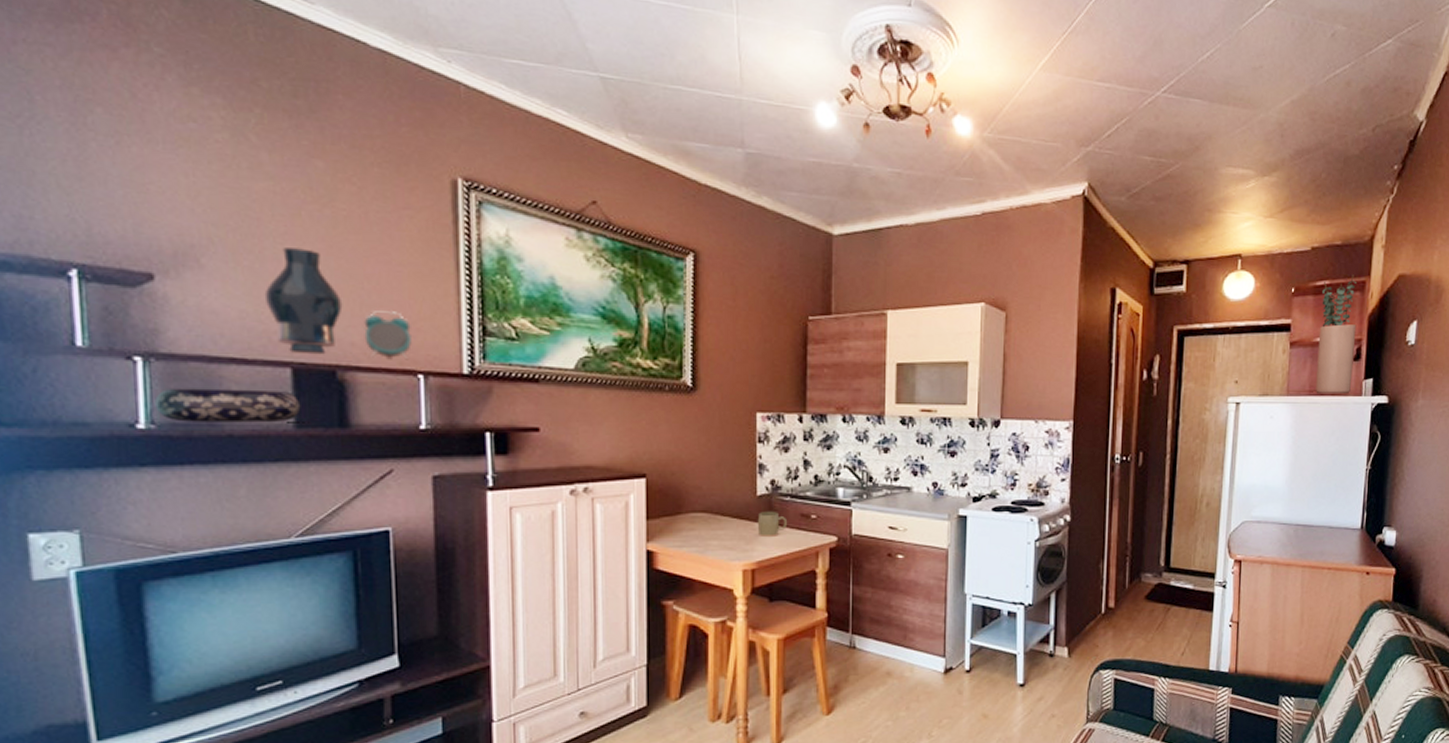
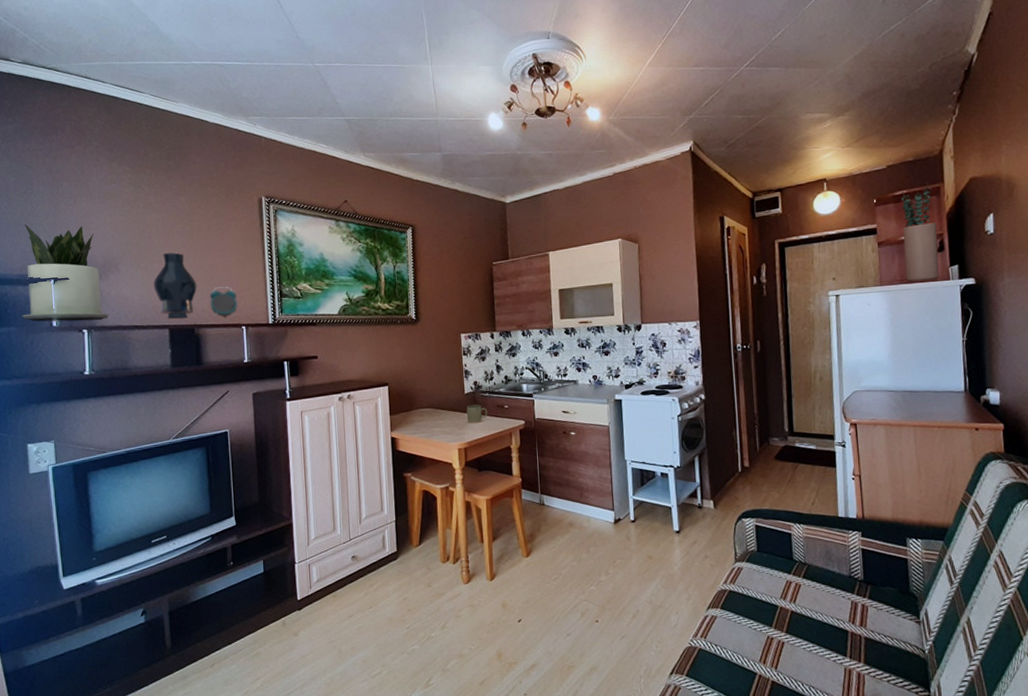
planter: none [14,169,184,344] -> present [22,224,110,323]
decorative bowl: present [155,387,301,423] -> none [94,344,175,369]

